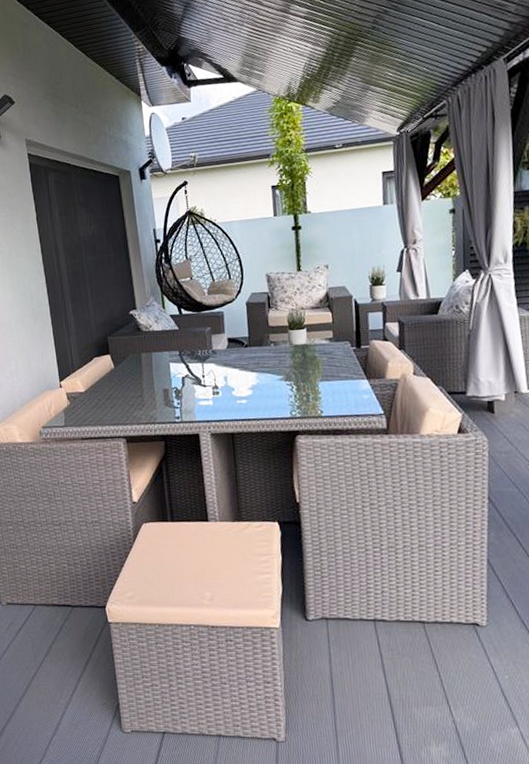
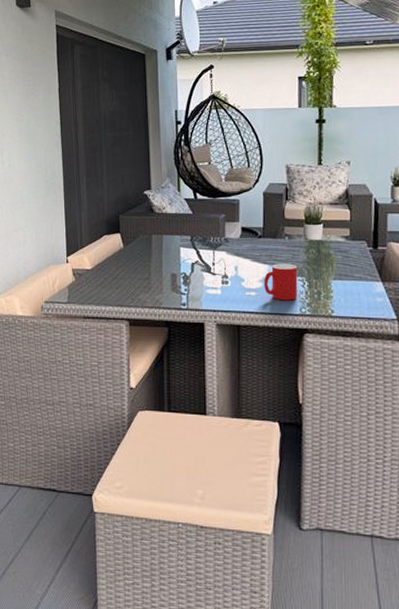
cup: none [253,369,287,406] -> present [264,263,298,301]

